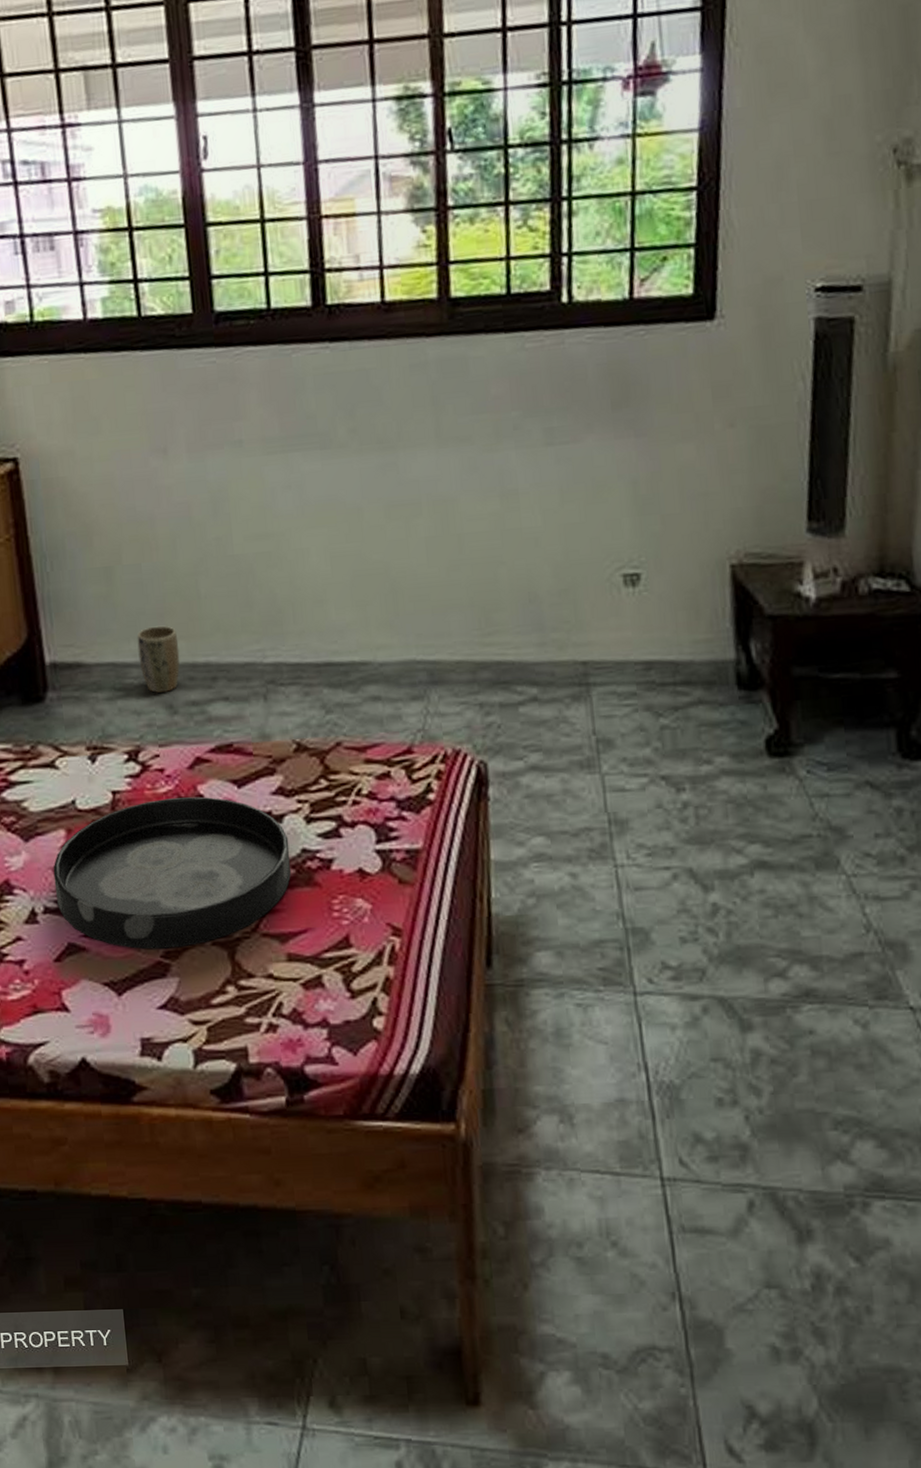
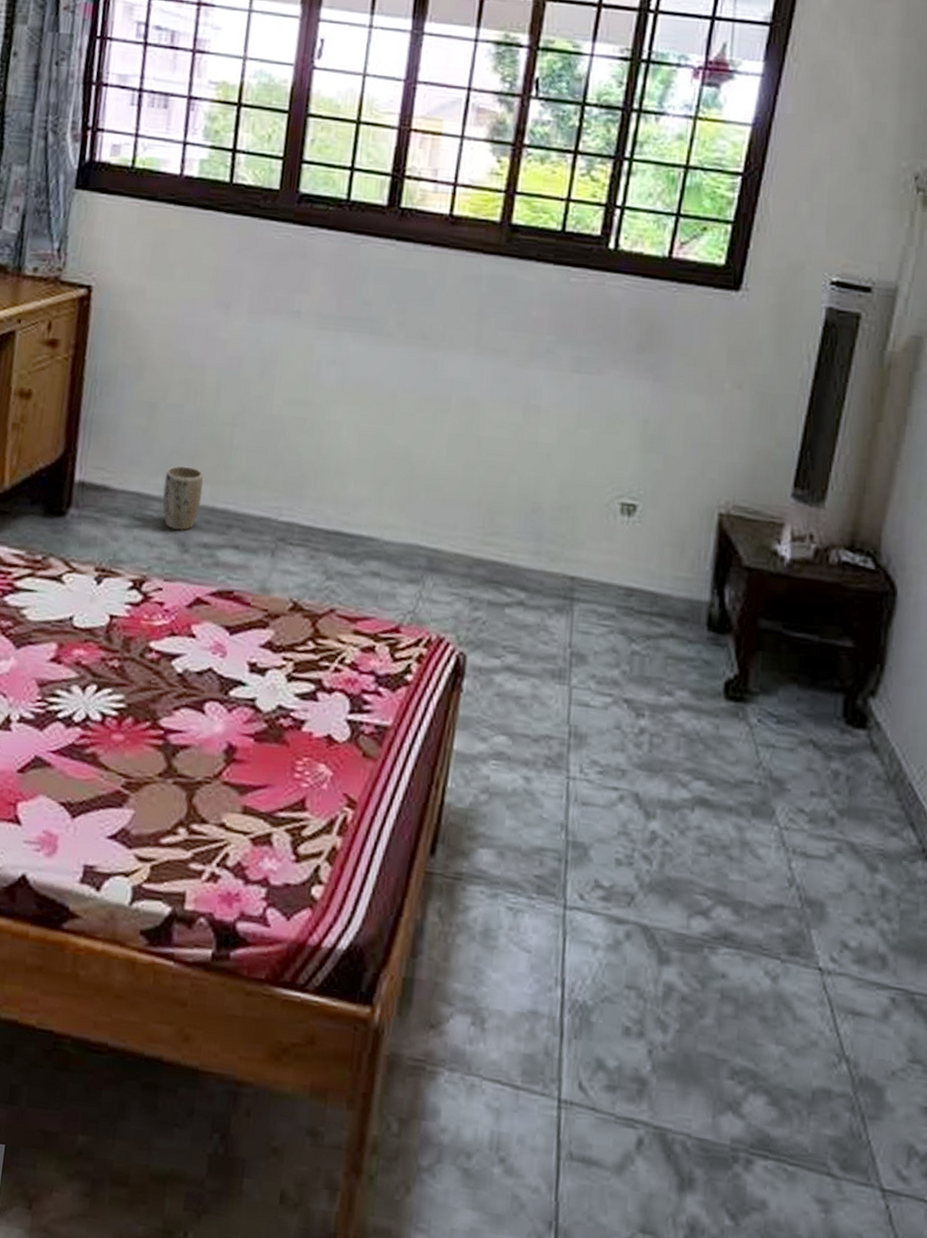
tray: present [53,796,291,949] -> none [33,631,267,781]

